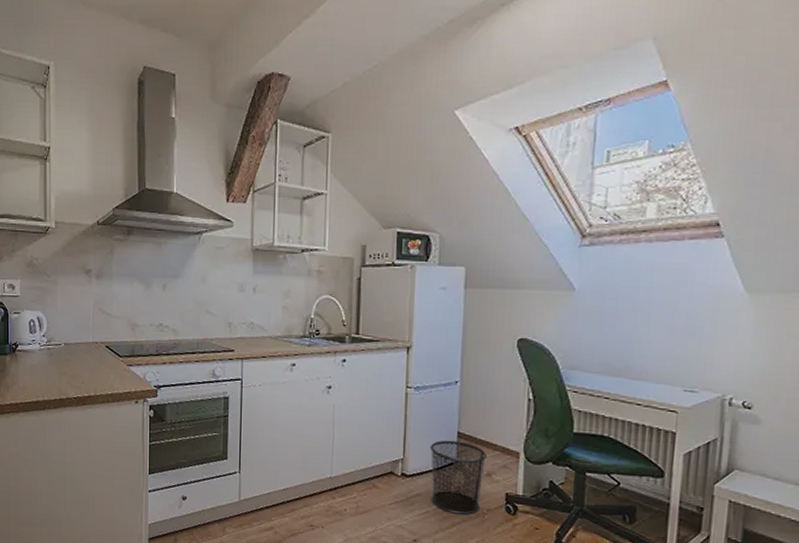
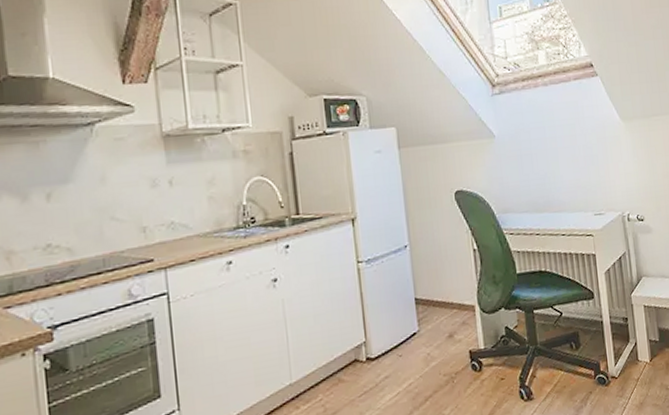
waste bin: present [430,440,488,515] -> none [390,307,448,388]

